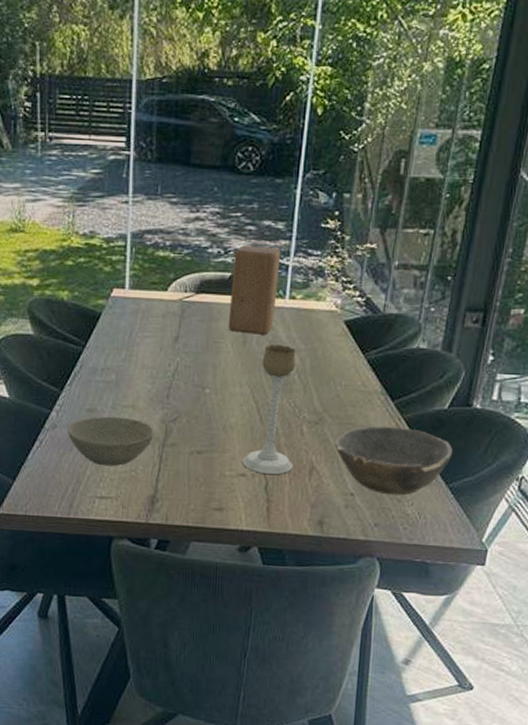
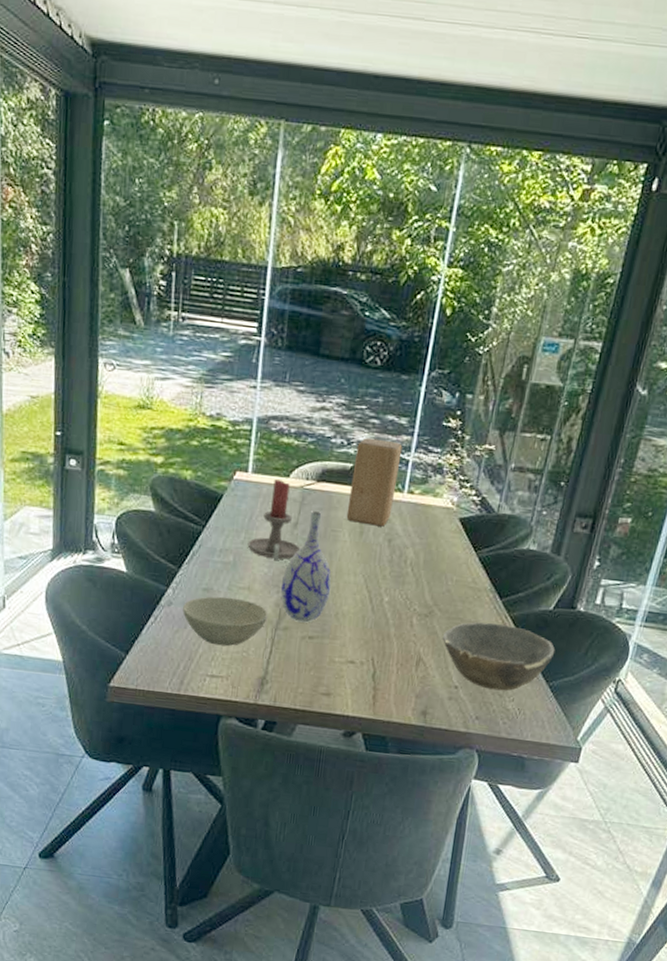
candle holder: none [129,294,183,376] -> present [247,479,301,560]
vase: none [166,323,217,438] -> present [281,511,331,623]
candle holder: present [242,345,297,475] -> none [352,536,411,664]

